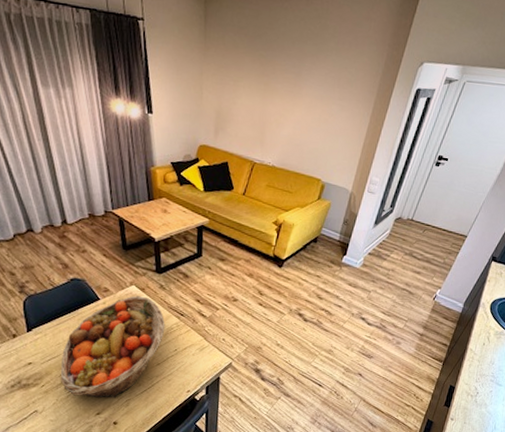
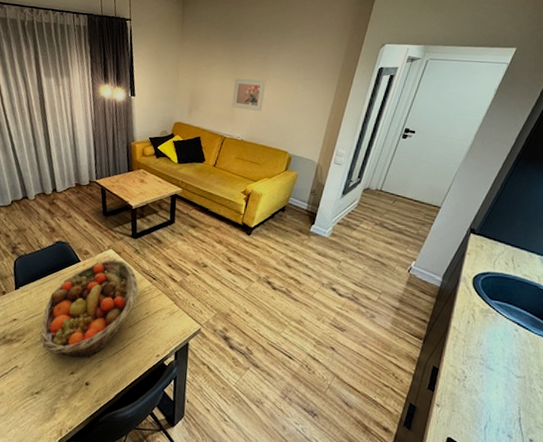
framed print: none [262,95,299,135] -> present [232,77,266,112]

